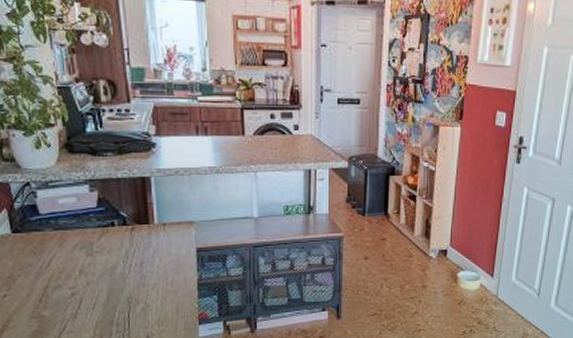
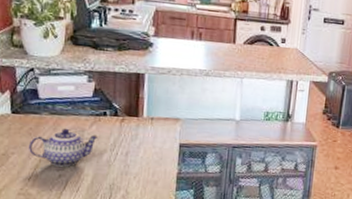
teapot: none [35,243,109,285] -> present [29,128,99,167]

